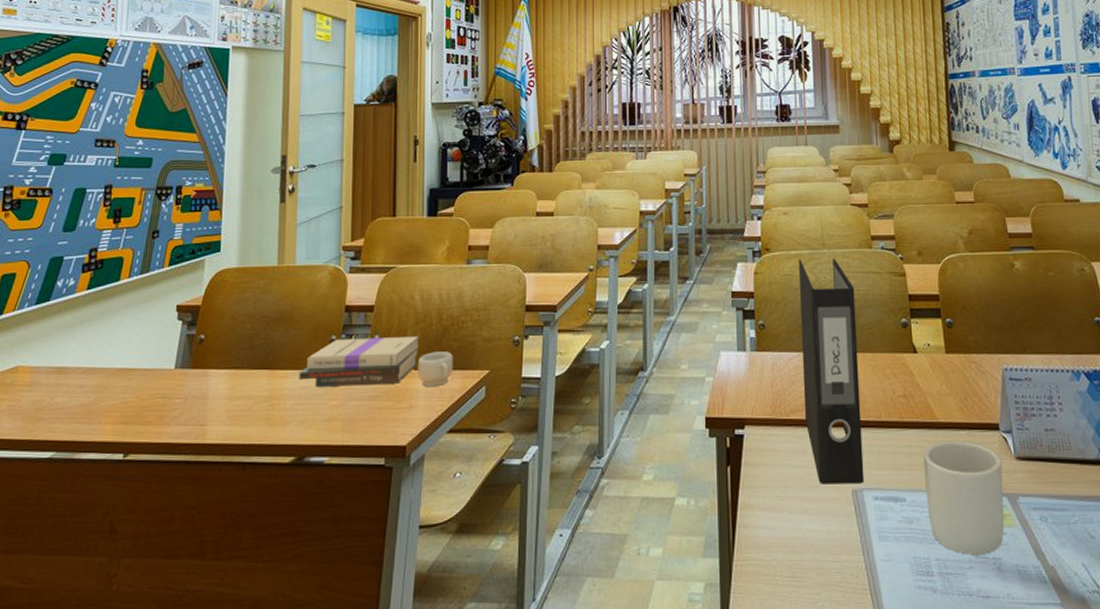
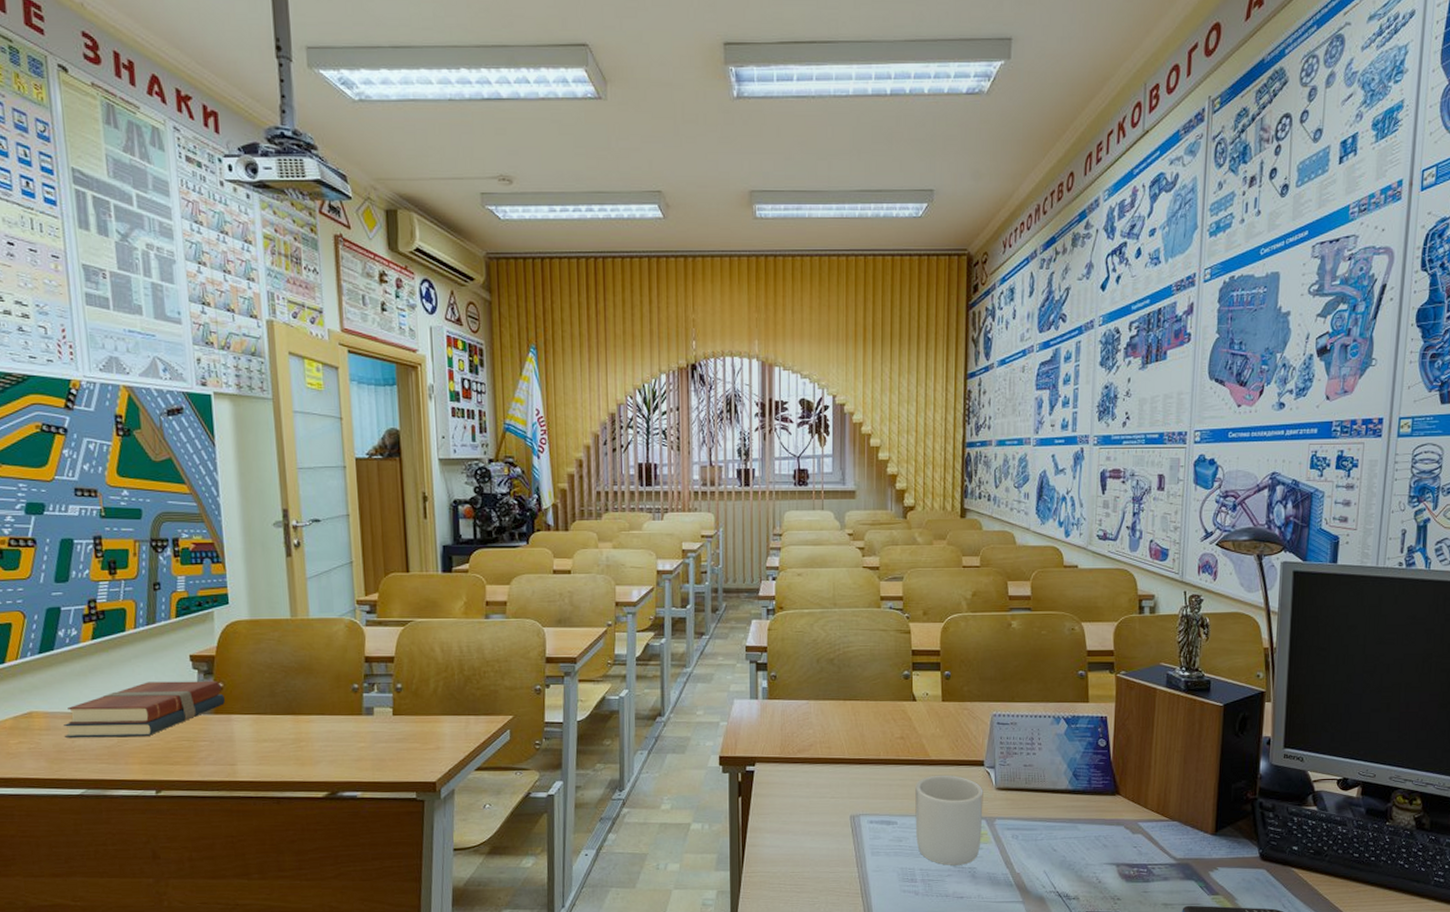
books: none [45,332,204,394] -> present [64,680,225,737]
books: present [299,335,419,387] -> none [324,684,442,731]
cup: present [417,351,454,386] -> none [441,699,478,730]
binder: present [799,258,865,484] -> none [810,617,862,811]

